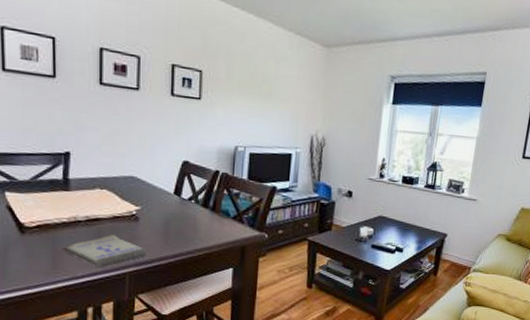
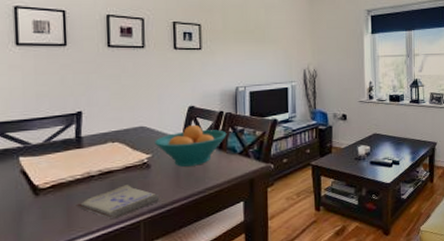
fruit bowl: none [145,181,222,225] -> present [155,124,227,167]

